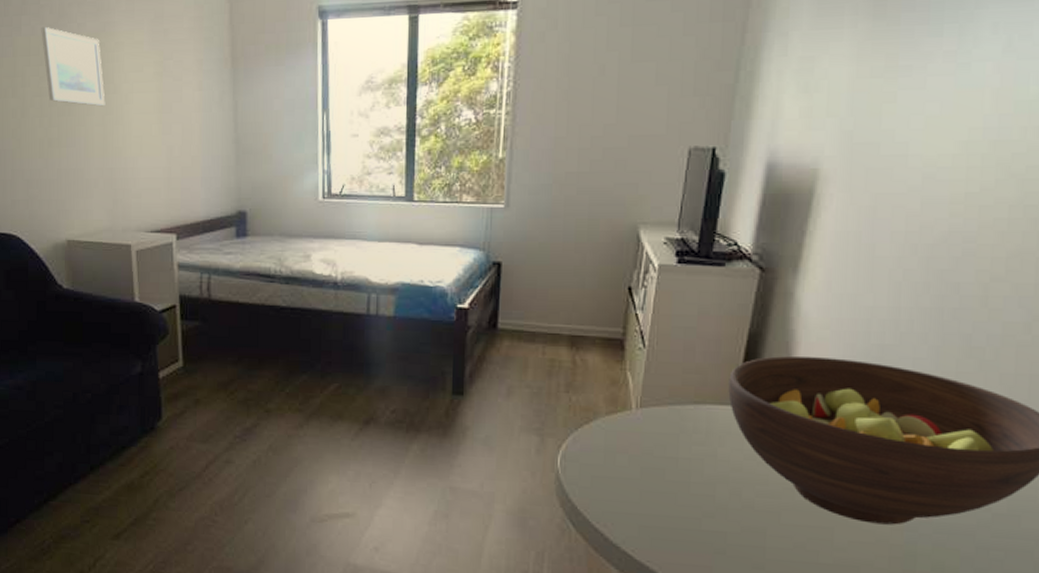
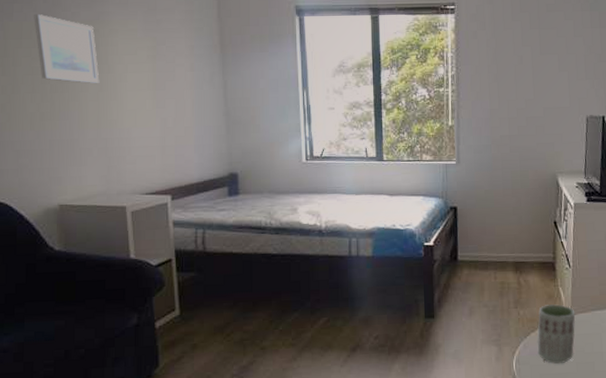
cup: none [590,392,646,466] -> present [537,304,576,364]

